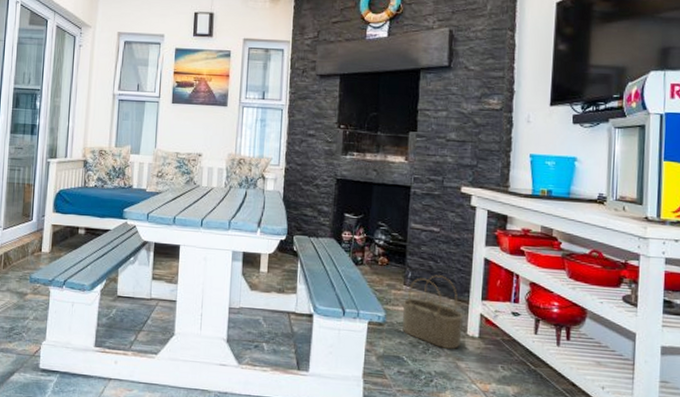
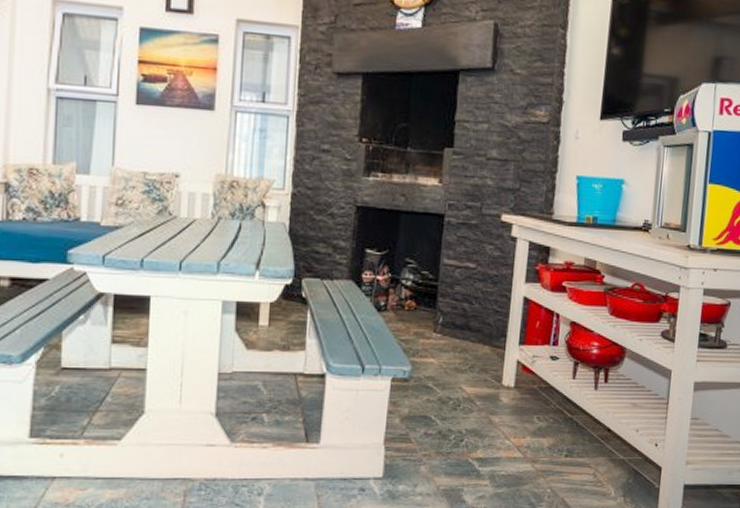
wicker basket: present [401,275,463,349] -> none [430,319,499,402]

